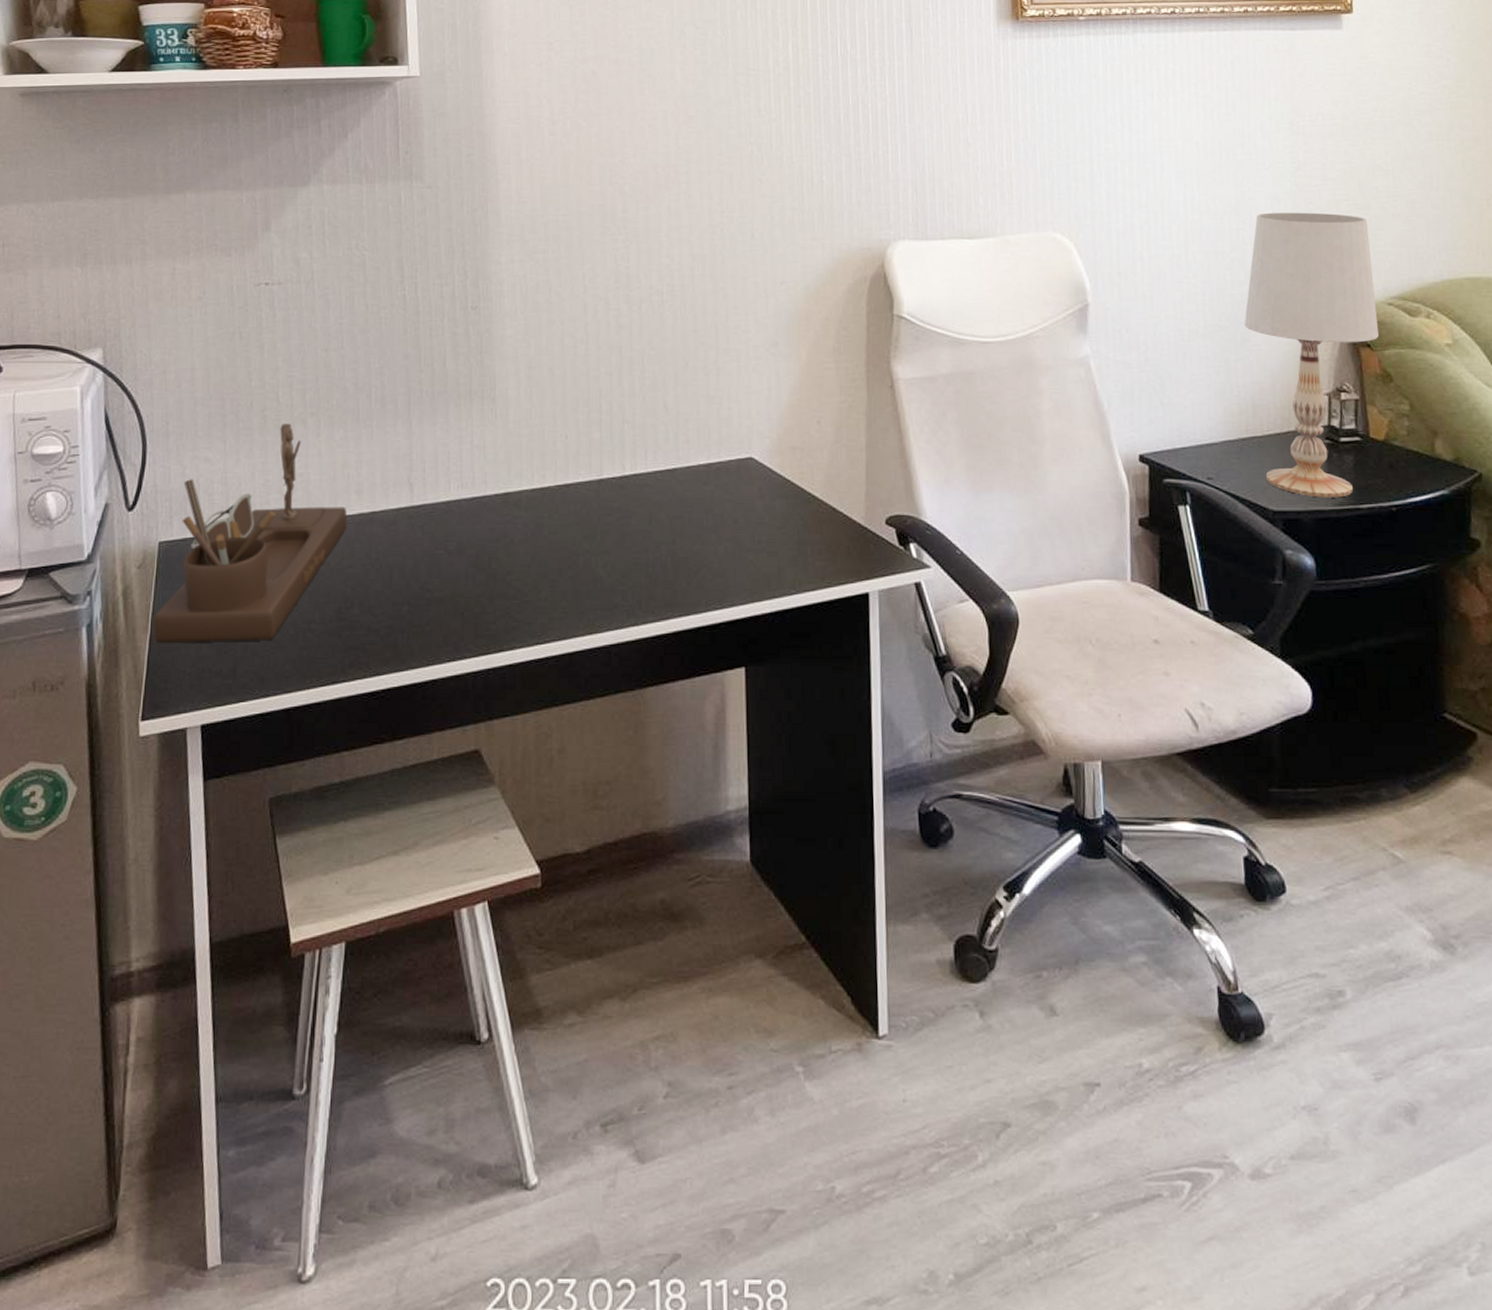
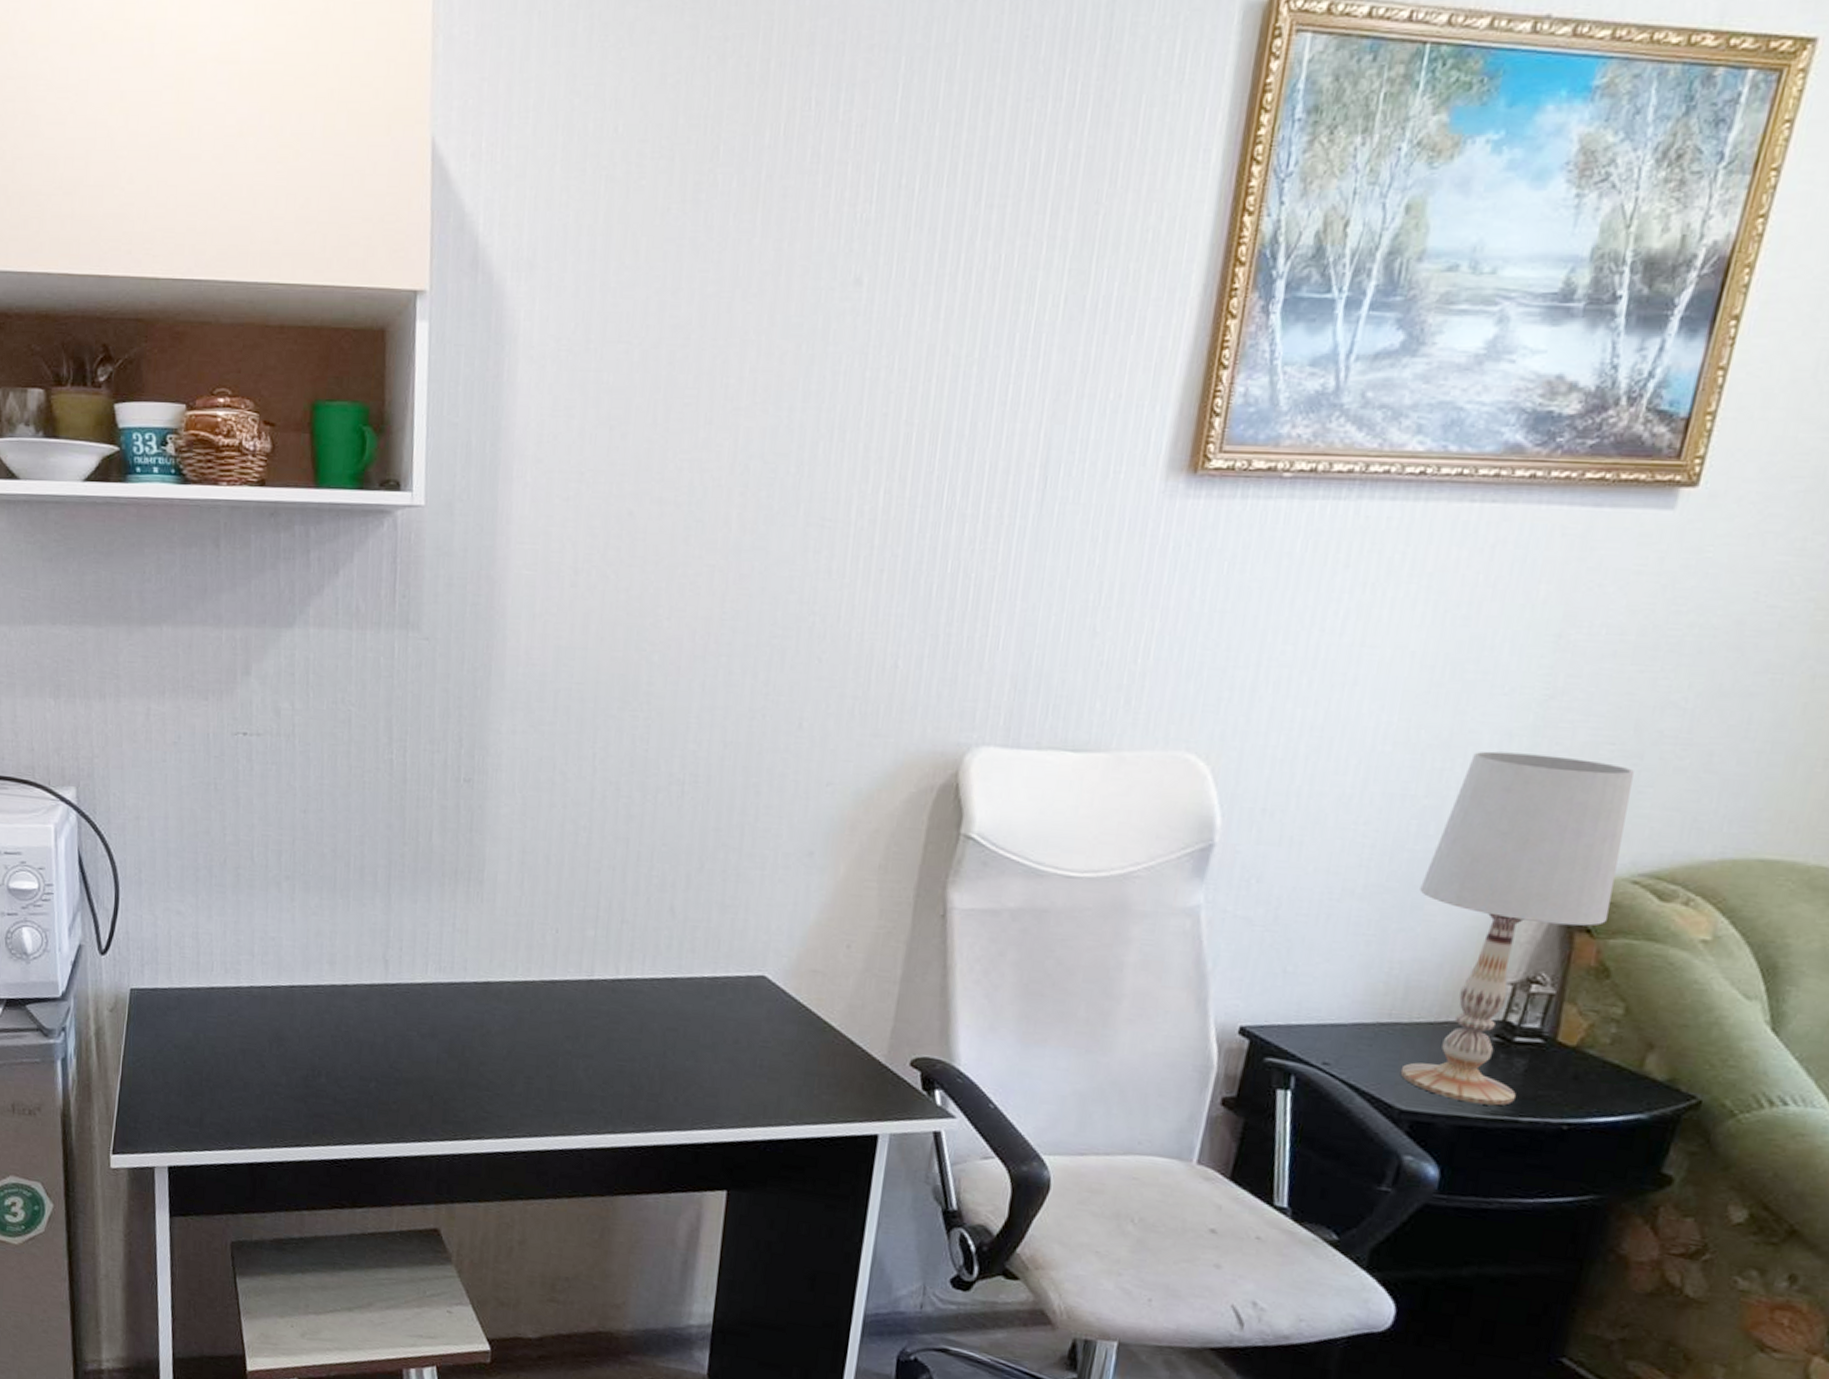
desk organizer: present [154,423,348,643] -> none [125,884,319,1097]

